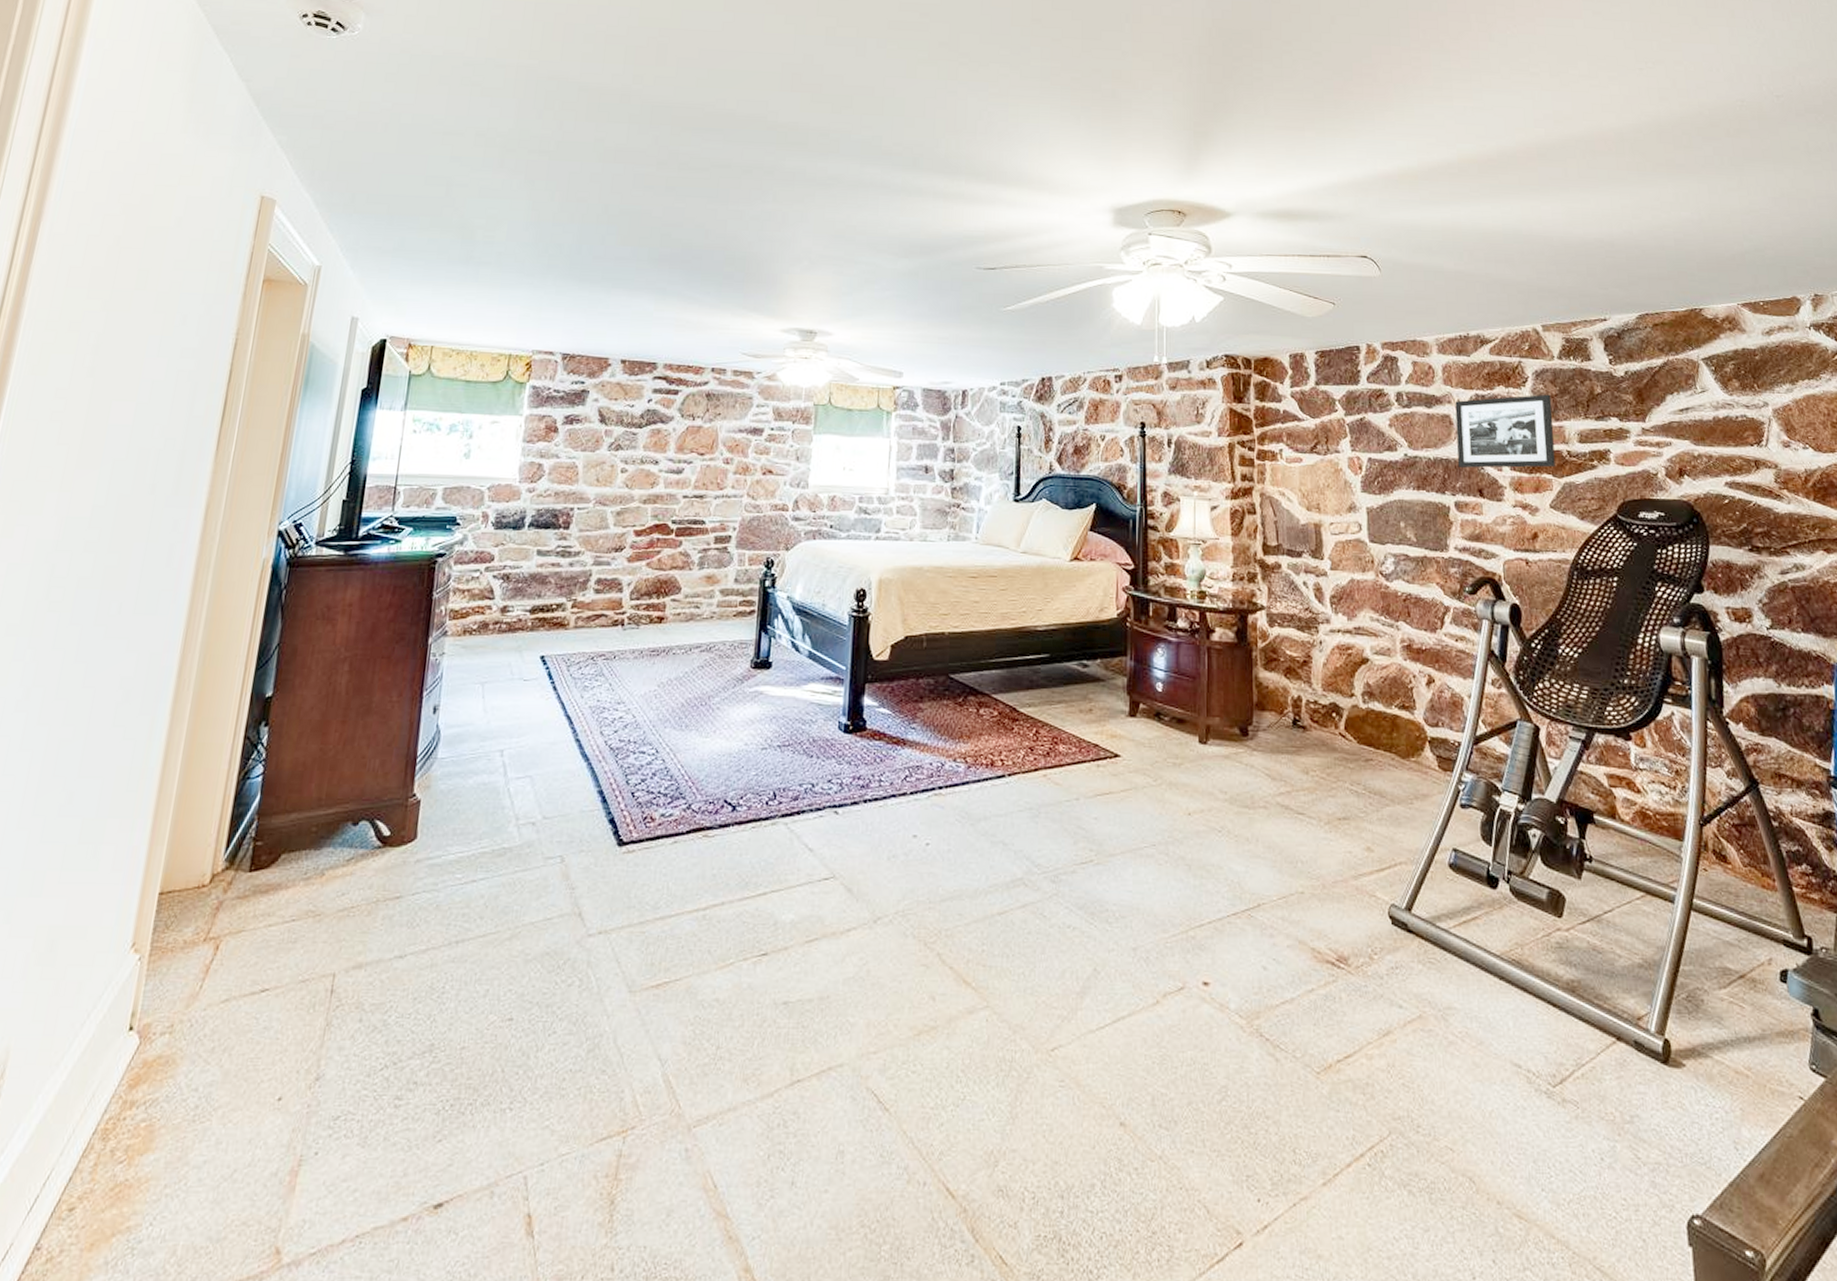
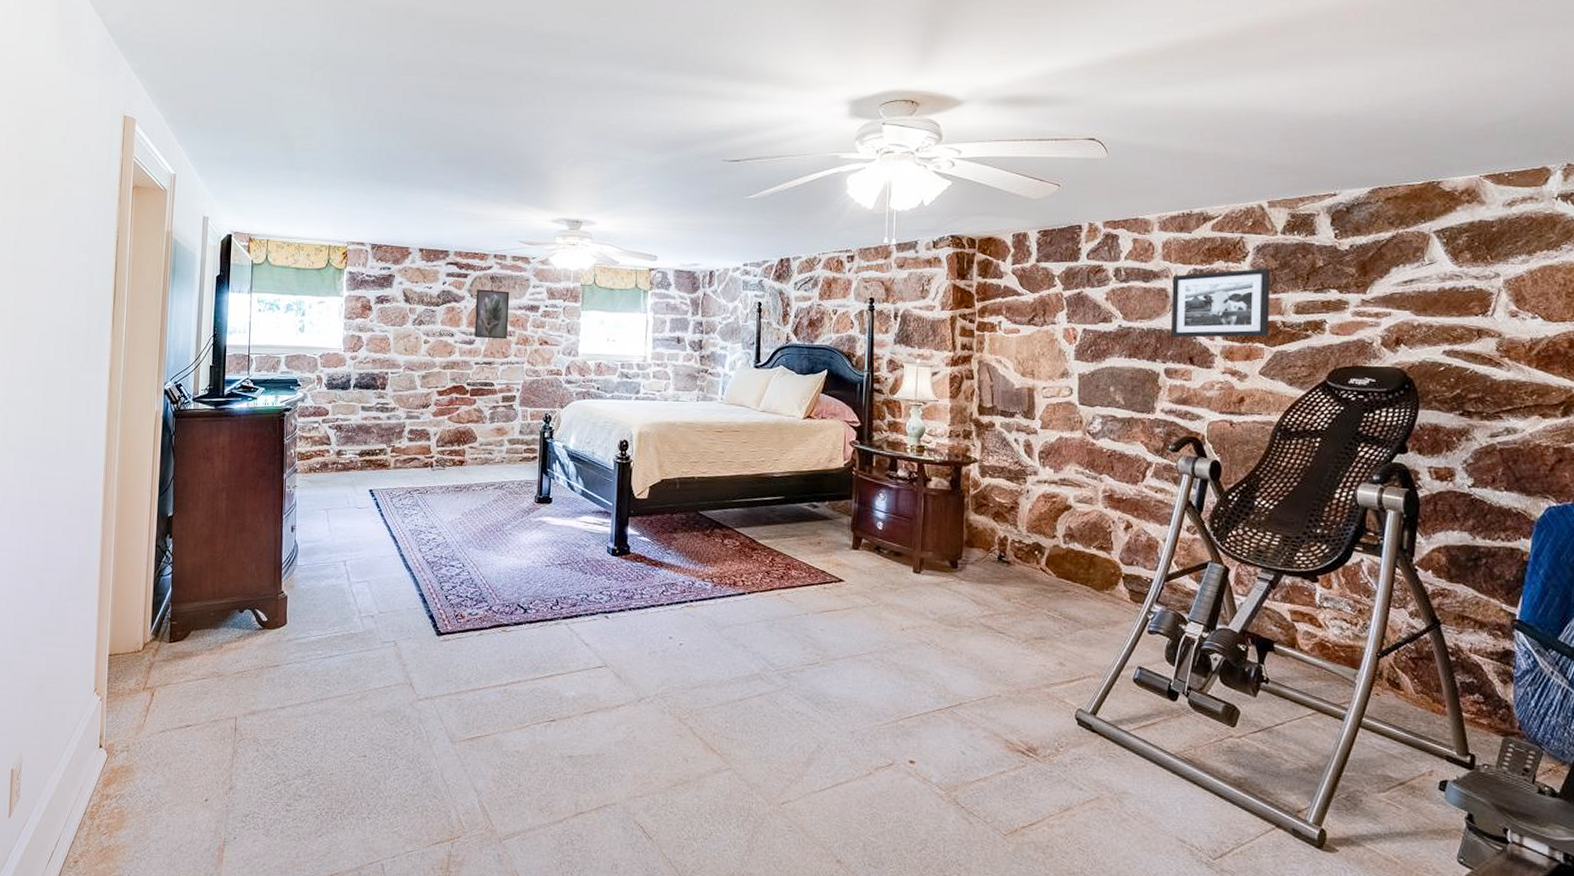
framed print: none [684,408,729,468] -> present [474,289,510,339]

